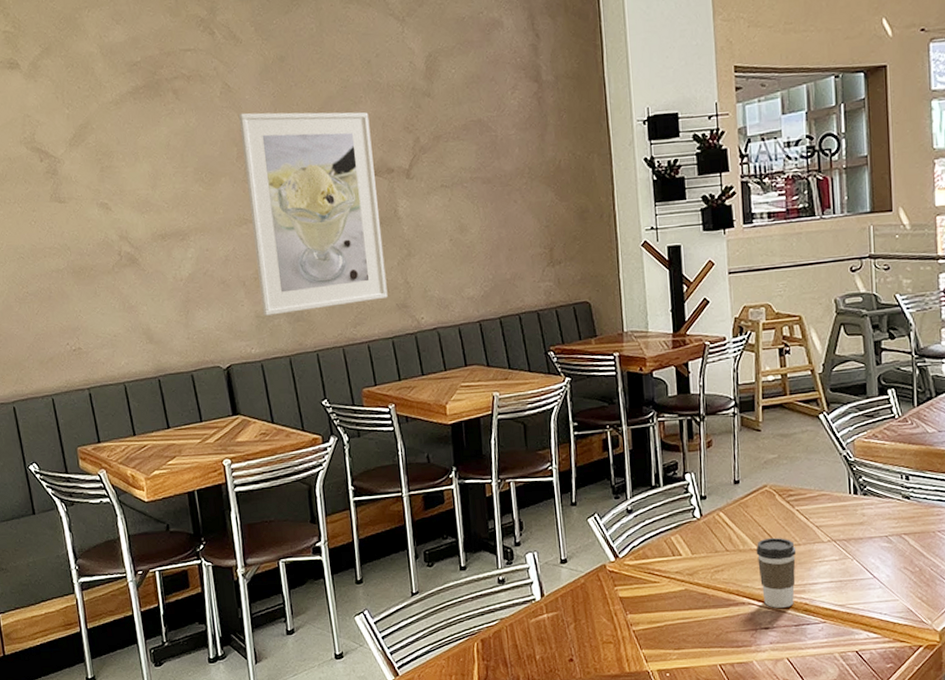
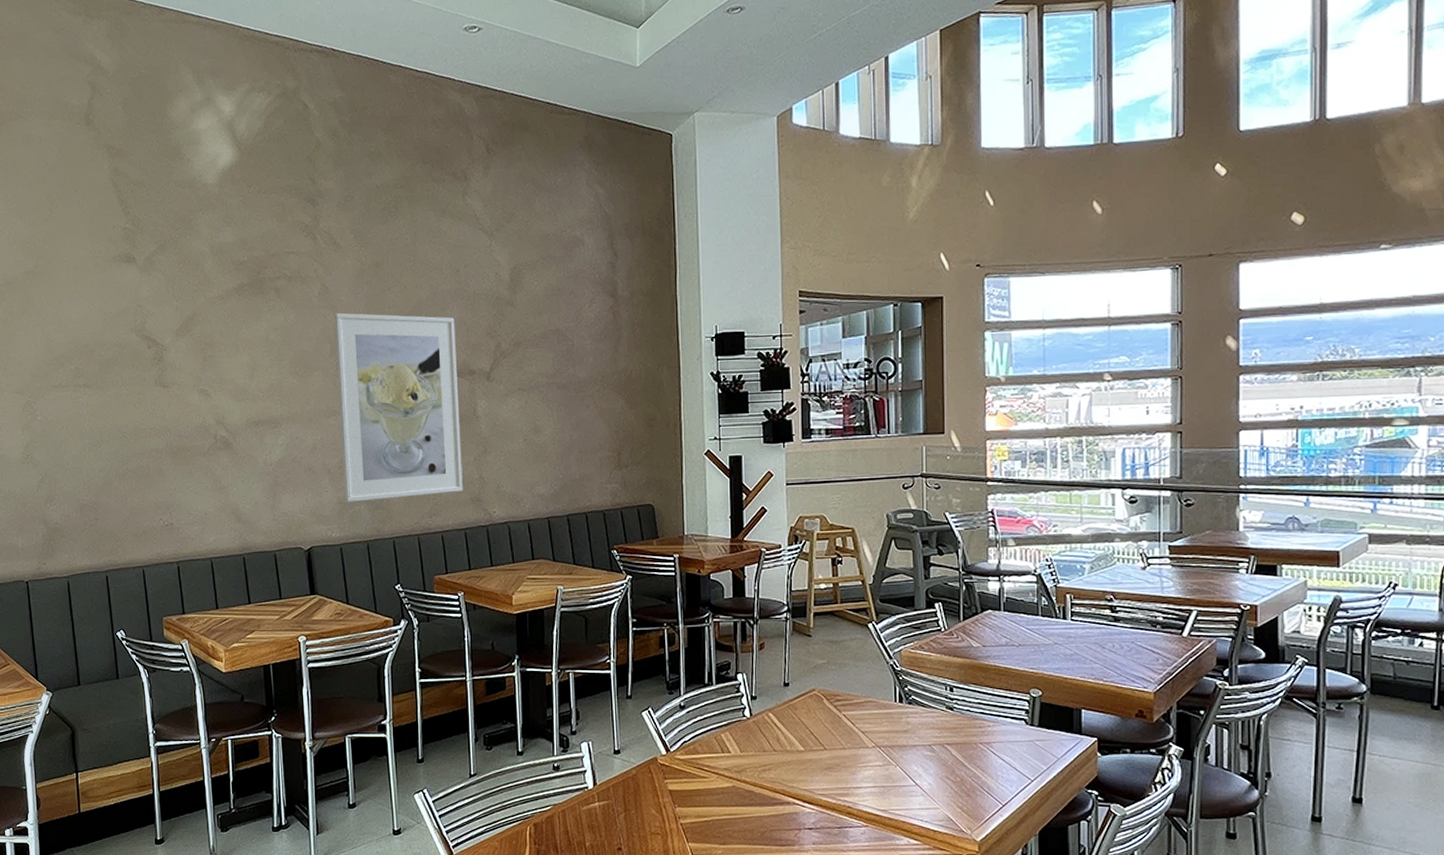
coffee cup: present [756,537,797,608] -> none [802,740,842,809]

